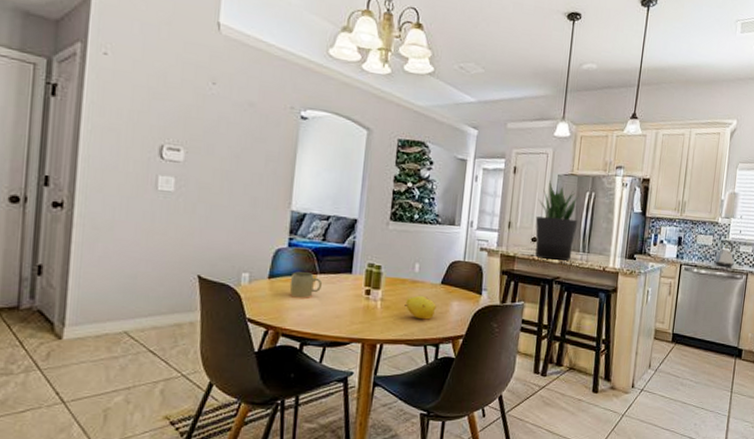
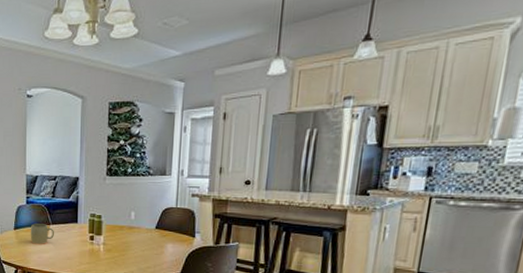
fruit: present [404,295,436,320] -> none [124,239,152,260]
planter: present [535,180,580,261] -> none [248,122,299,201]
kettle: present [714,240,734,267] -> none [480,165,511,197]

